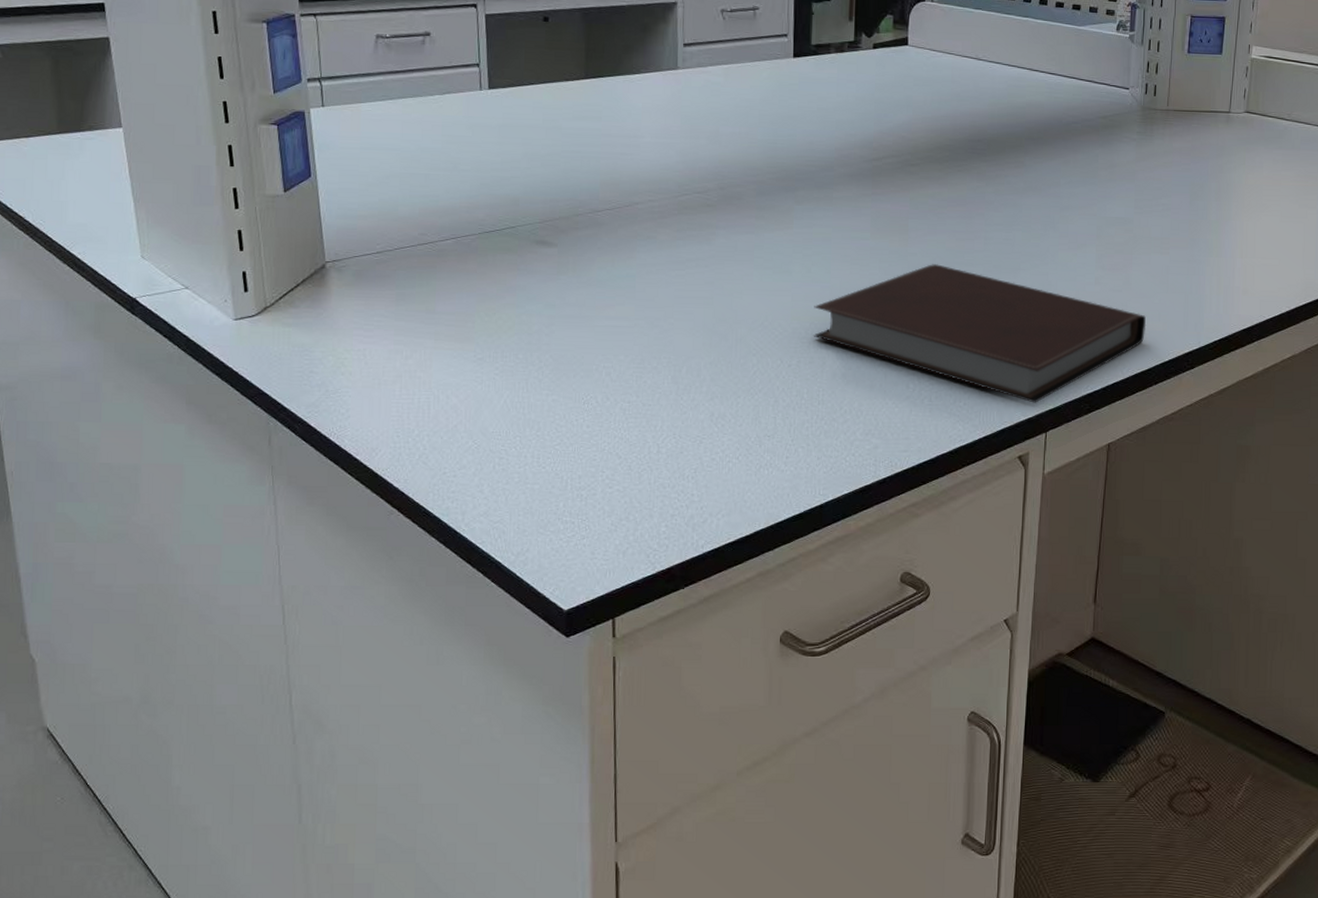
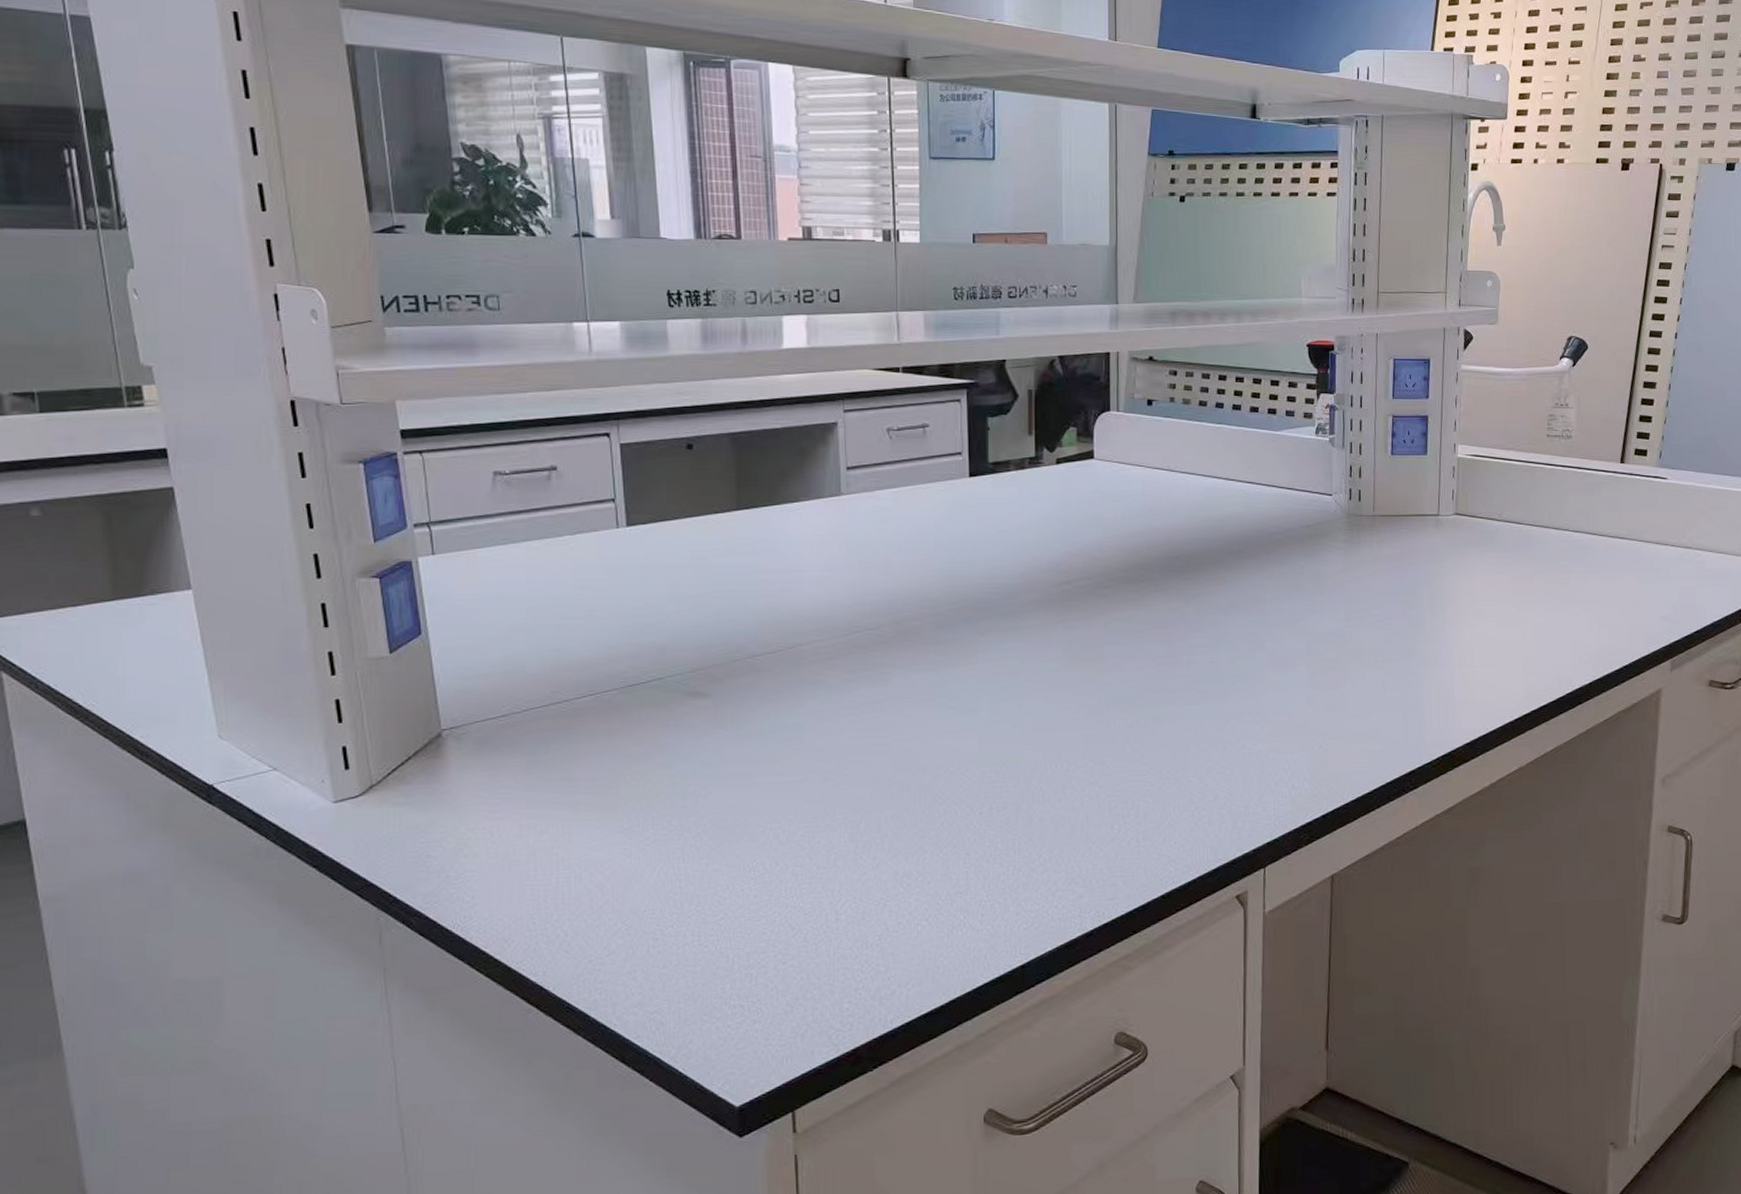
notebook: present [813,264,1147,403] -> none [1004,693,1365,837]

